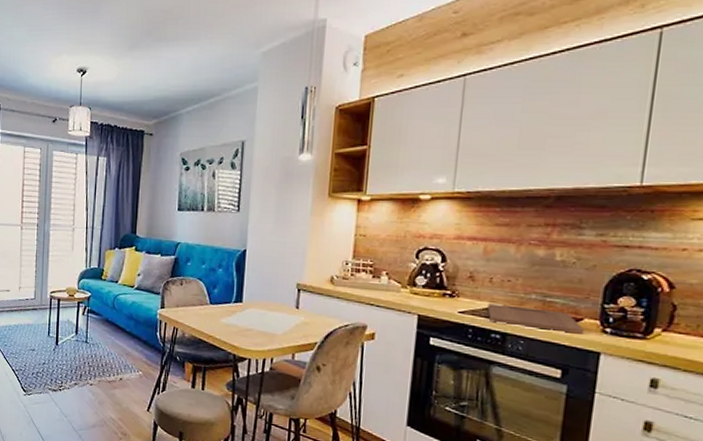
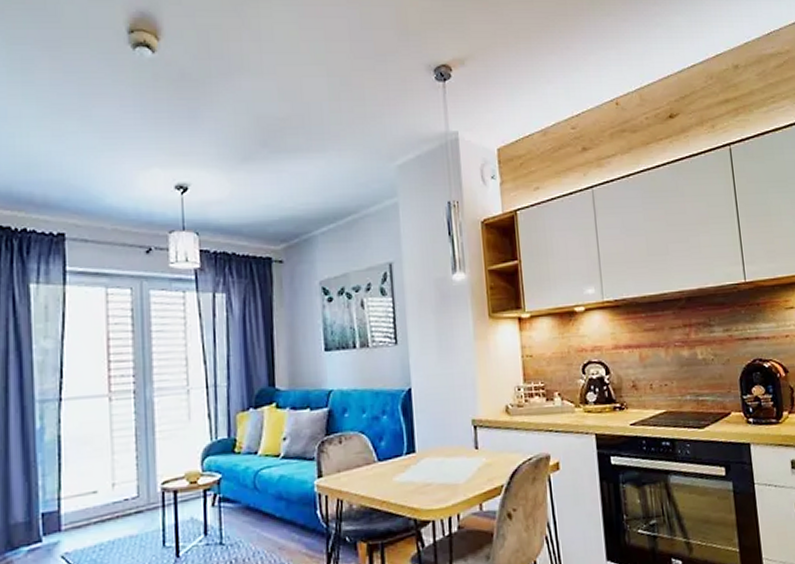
cutting board: present [487,304,583,334] -> none [653,408,733,430]

